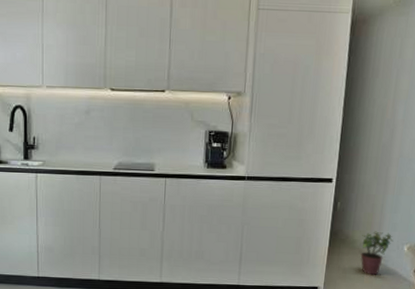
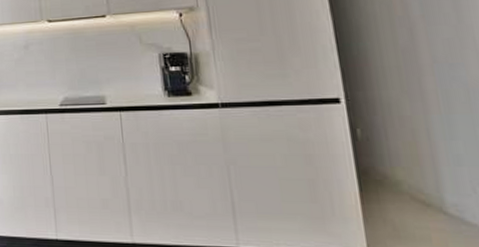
potted plant: present [360,231,394,275] -> none [408,167,464,234]

